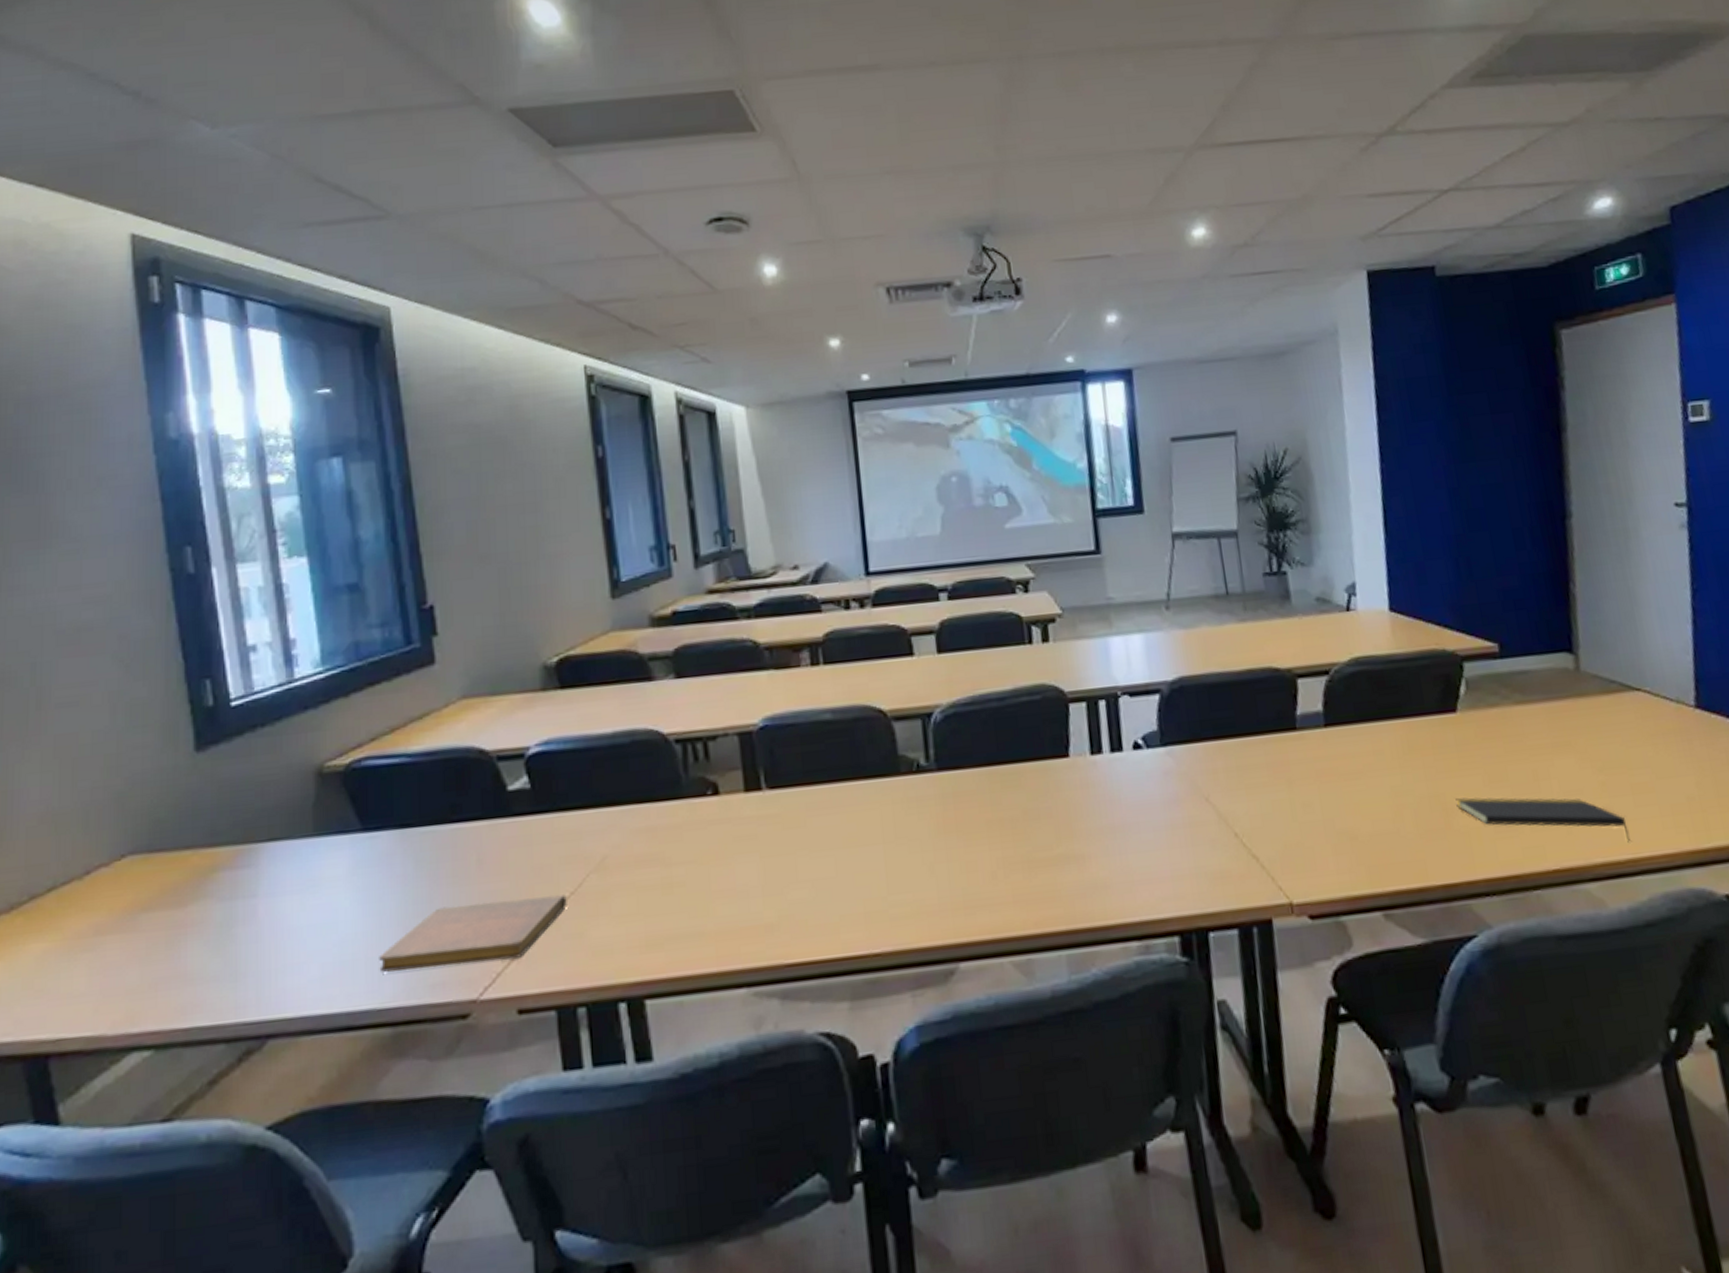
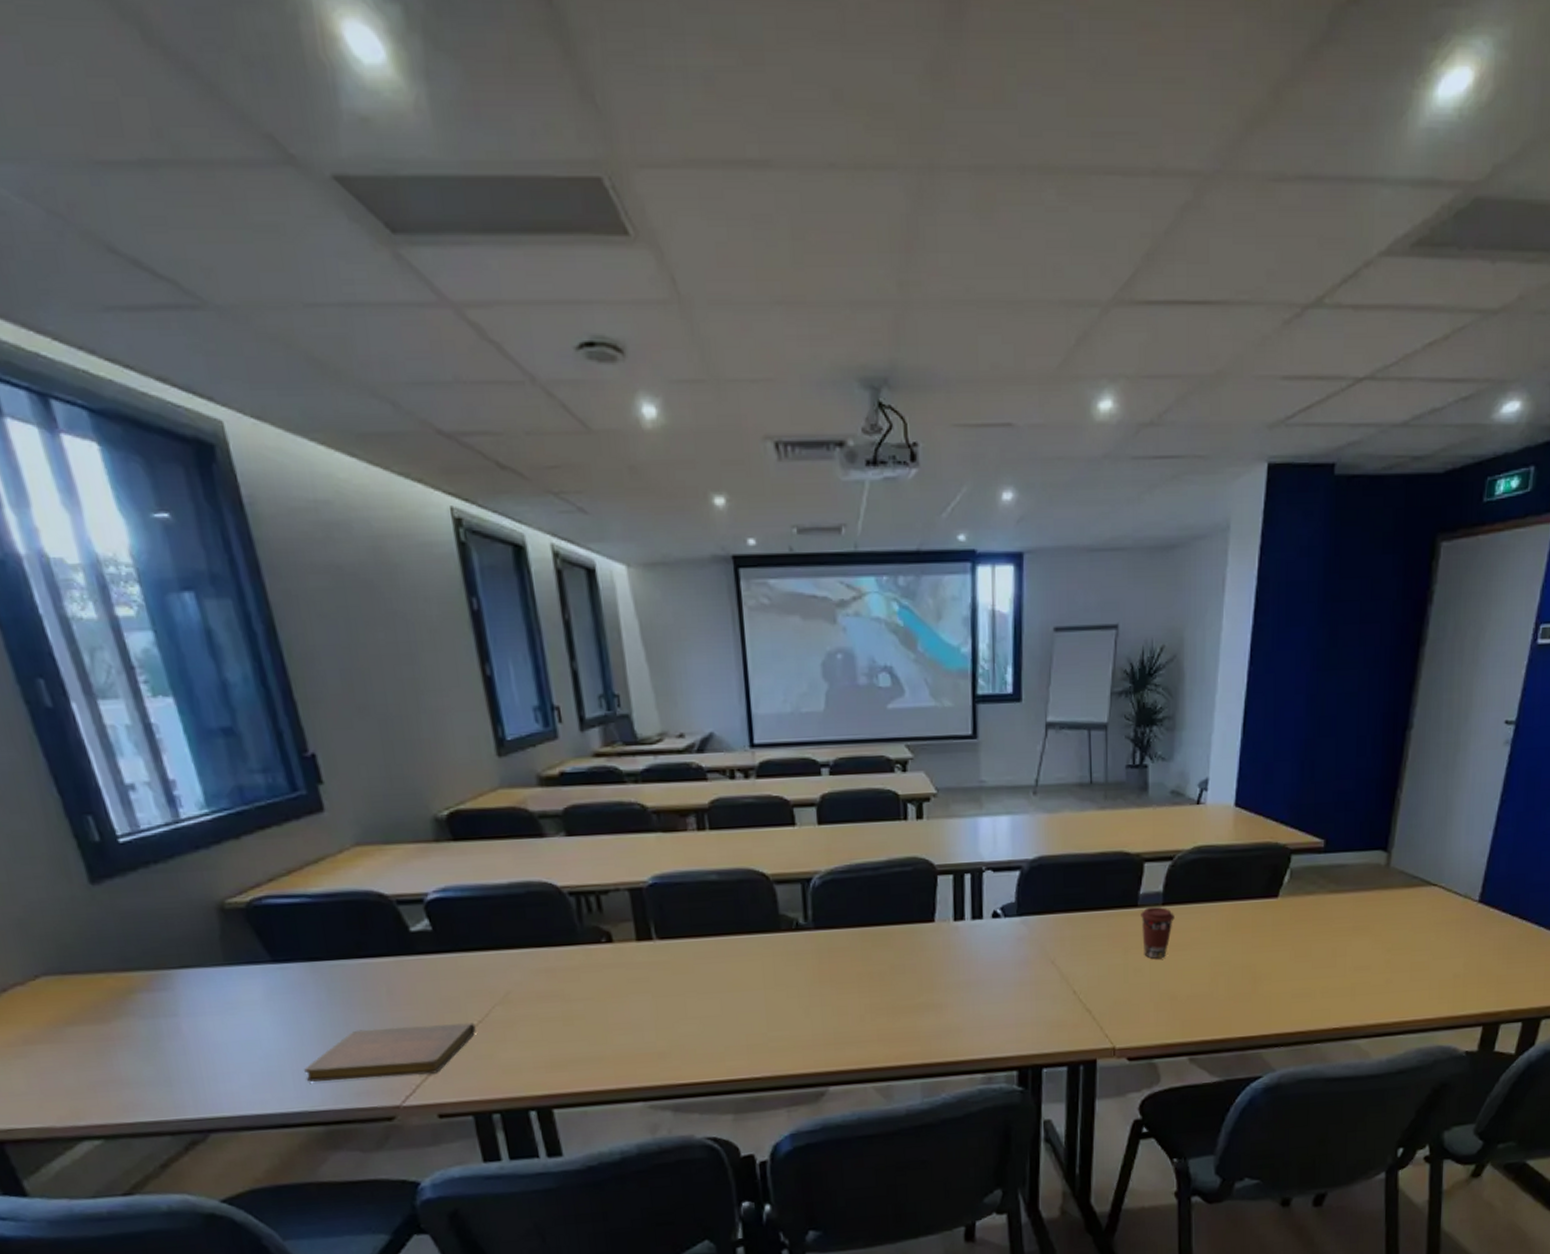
coffee cup: none [1301,728,1341,791] -> present [1141,906,1175,959]
notepad: present [1455,797,1631,843] -> none [1264,969,1401,1009]

